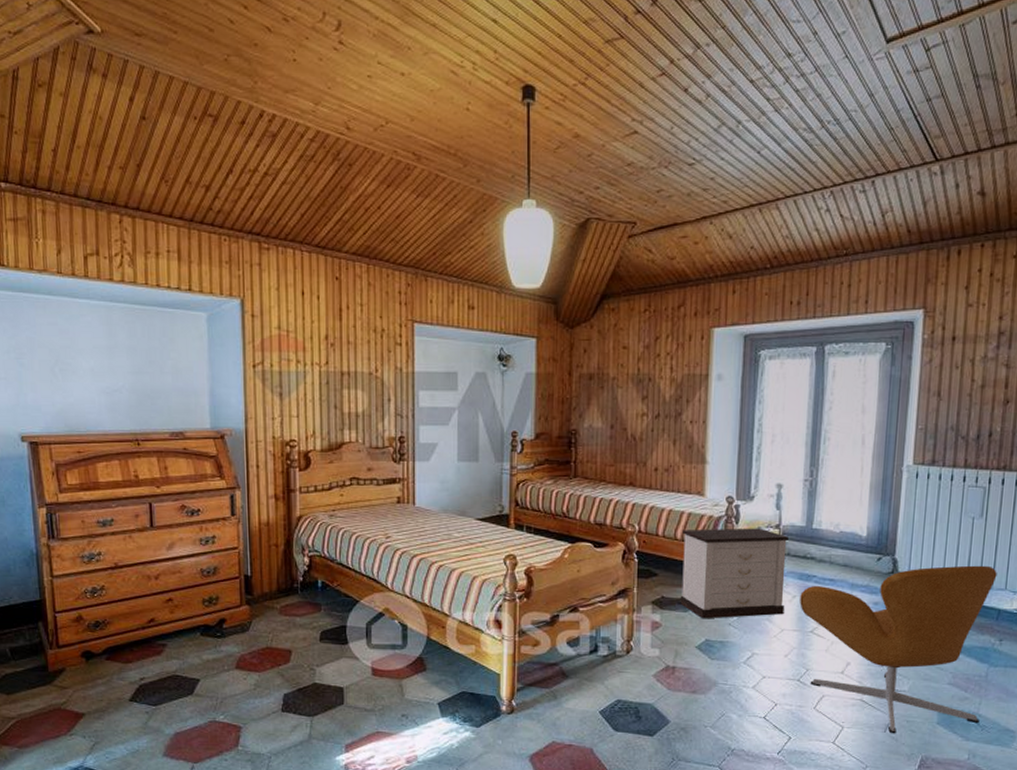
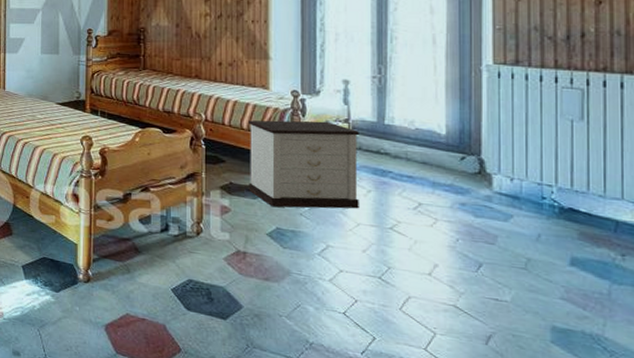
armchair: present [800,565,997,734] -> none [376,170,609,348]

